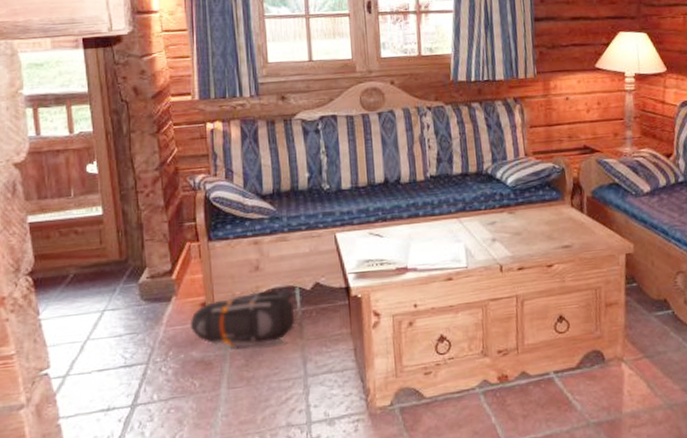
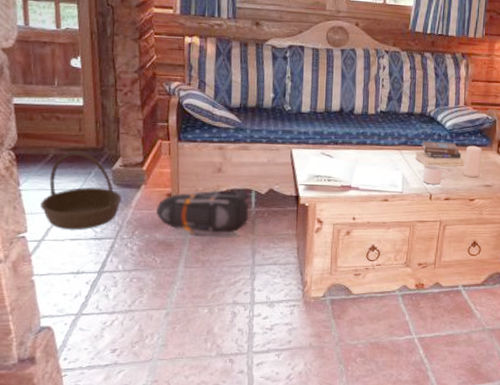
basket: none [63,267,152,359] -> present [40,151,122,229]
books: none [476,202,534,233] -> present [415,141,464,167]
mug: none [488,229,518,254] -> present [422,164,449,185]
candle: none [534,201,555,240] -> present [463,145,482,178]

